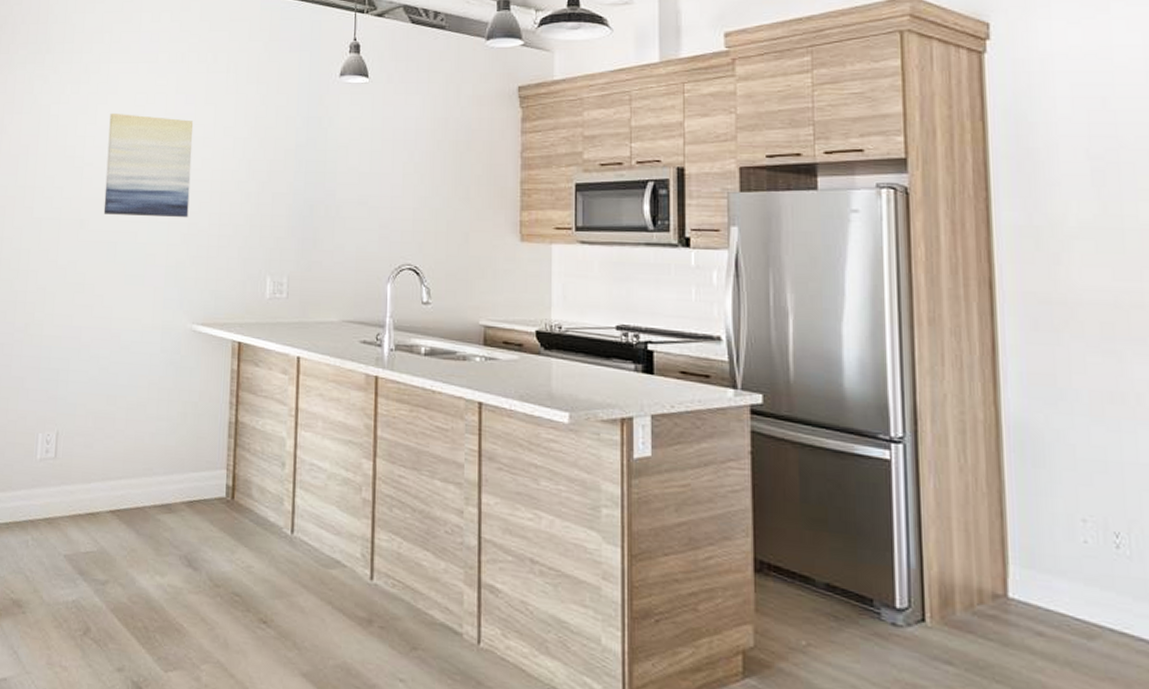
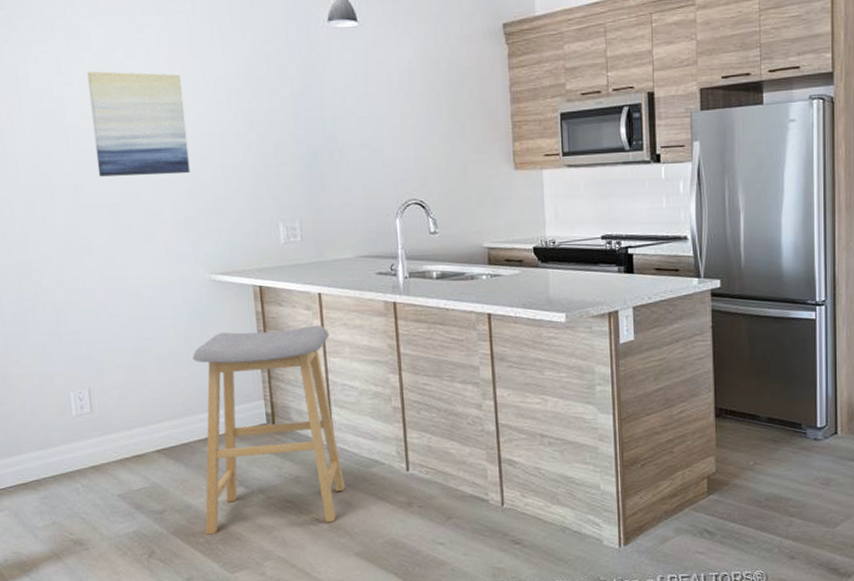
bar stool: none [145,388,303,629] -> present [192,325,345,535]

